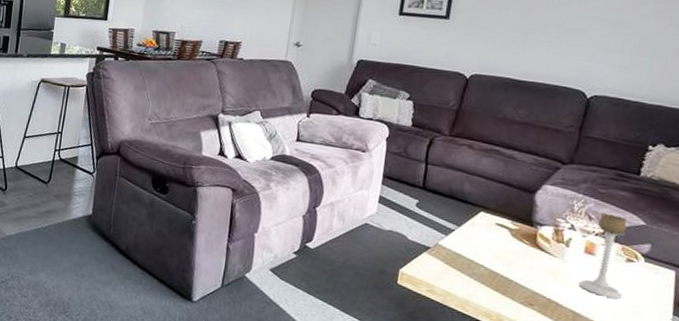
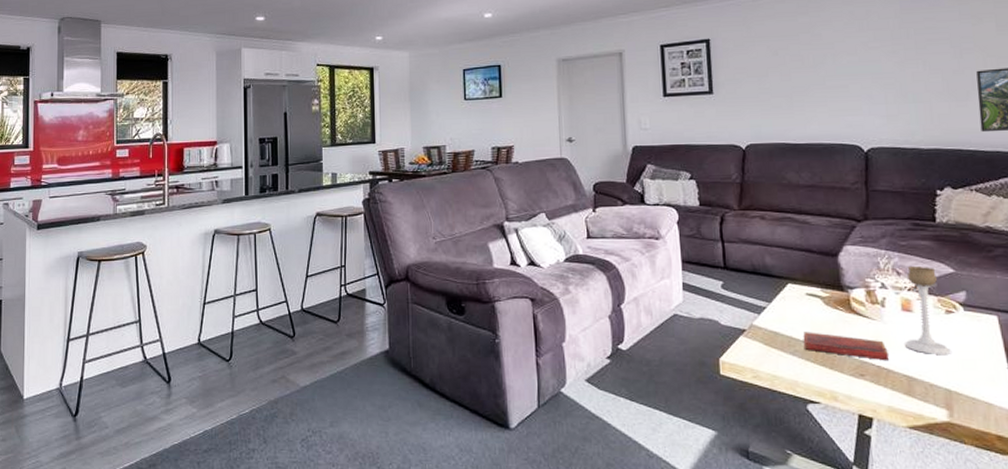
diary: none [481,257,562,296] -> present [803,332,890,361]

